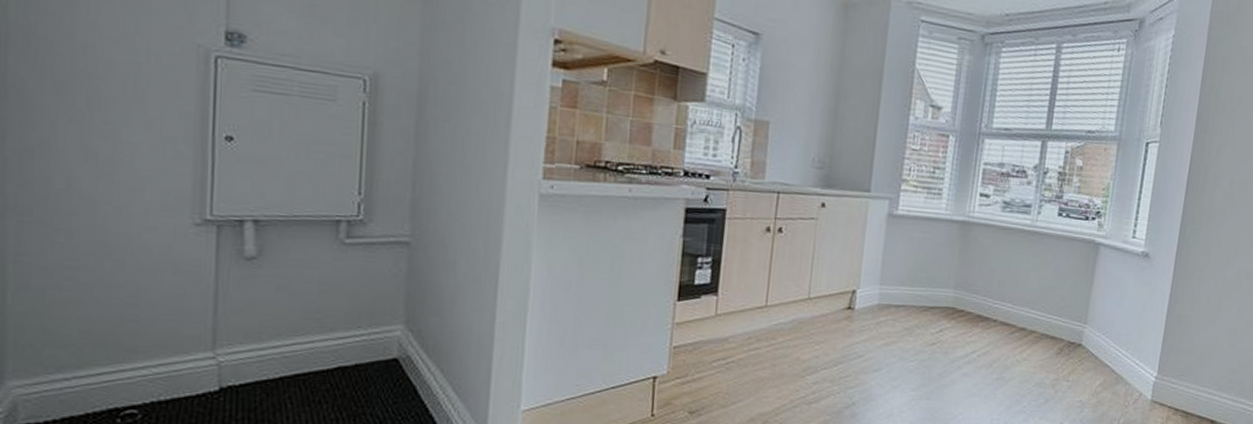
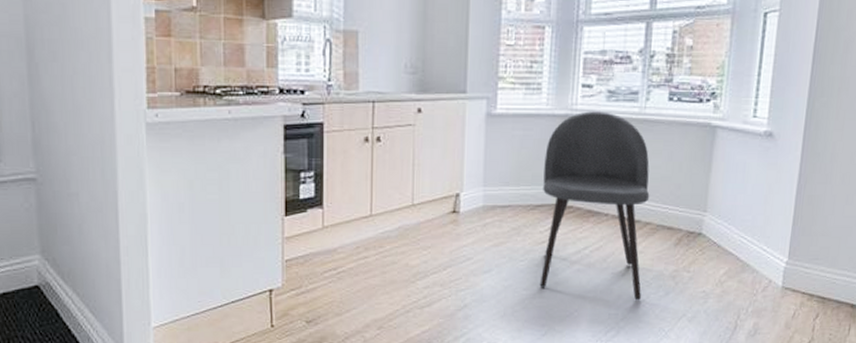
dining chair: none [927,219,1038,407] -> present [539,111,650,301]

